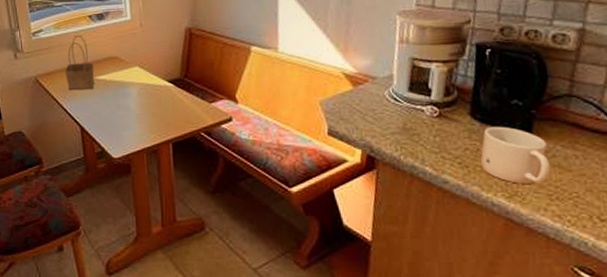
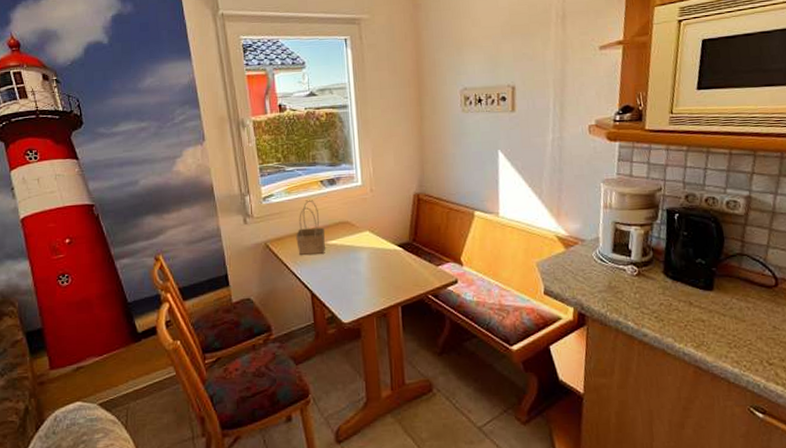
mug: present [480,126,550,184] -> none [672,282,729,334]

